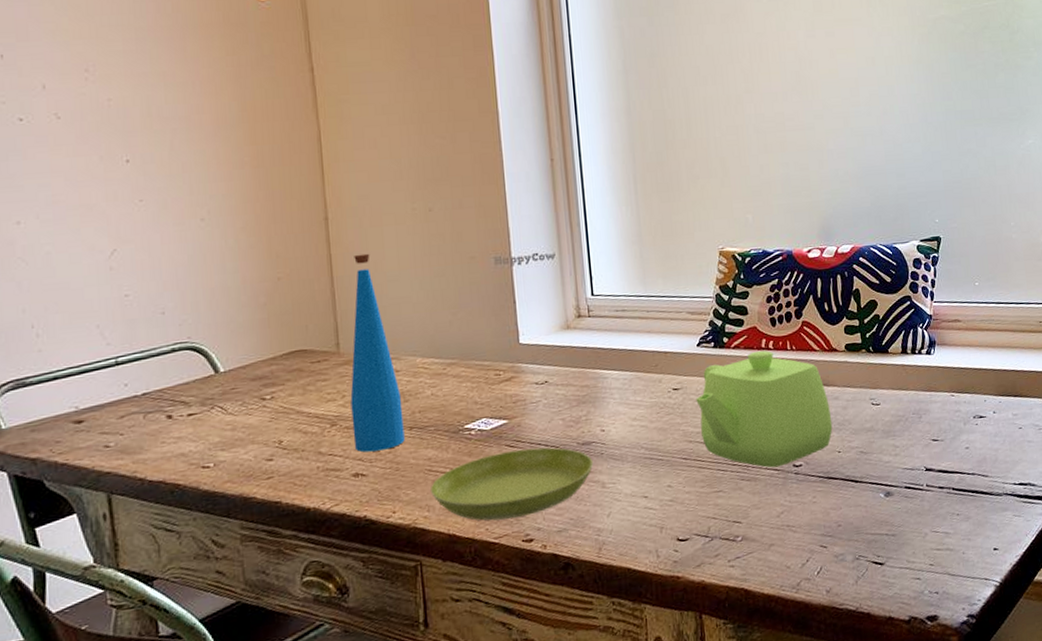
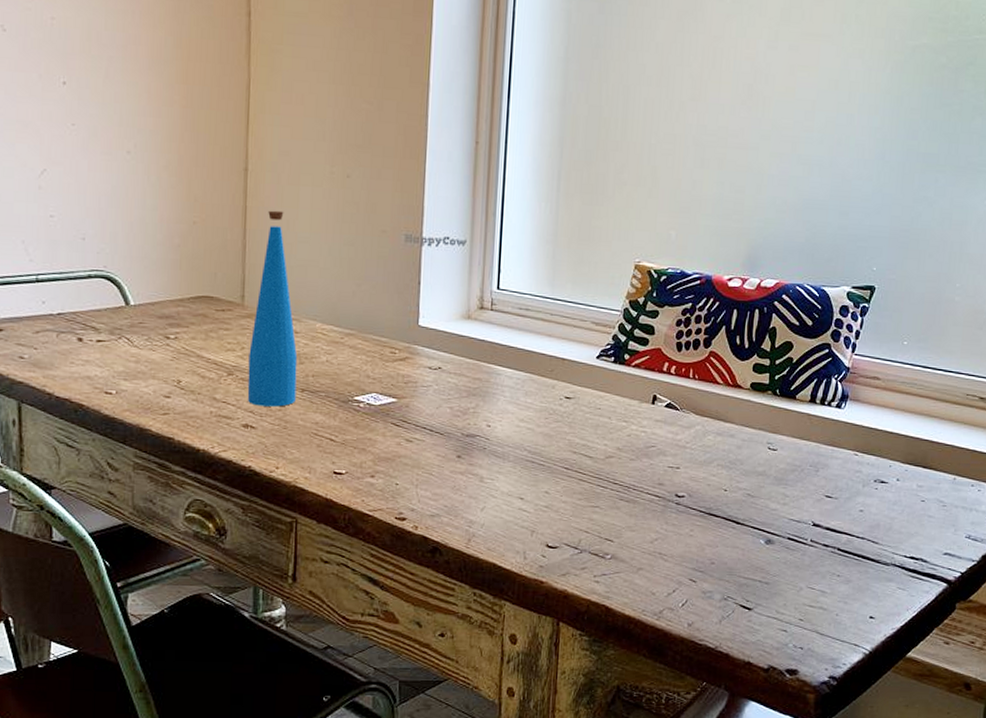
saucer: present [431,447,594,521] -> none [314,429,475,495]
teapot: present [696,350,833,468] -> none [587,373,724,494]

